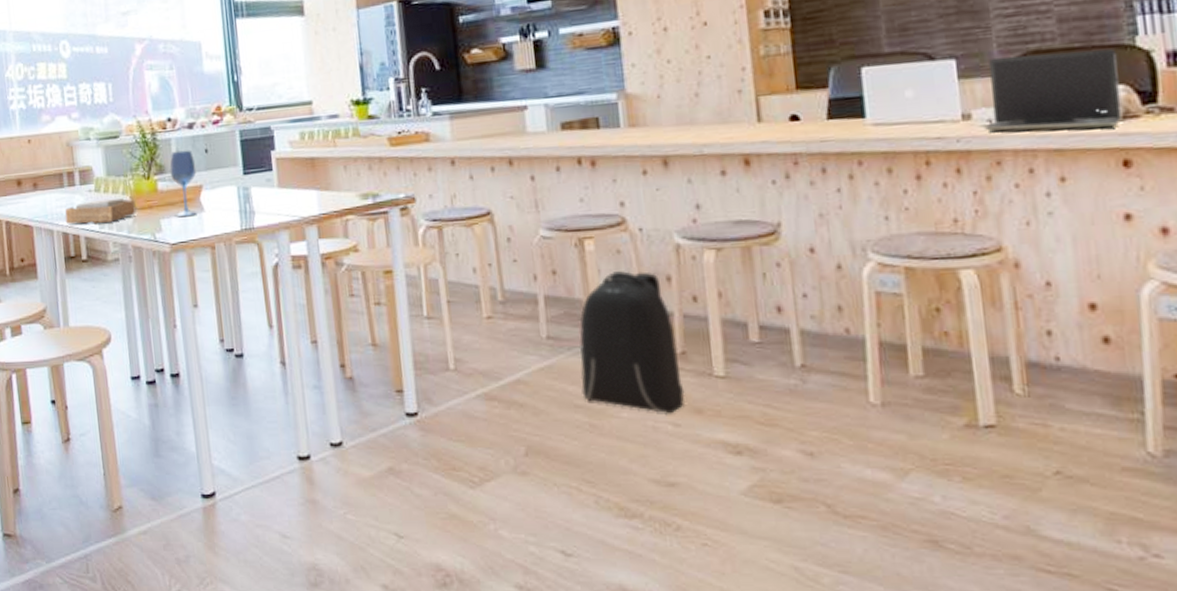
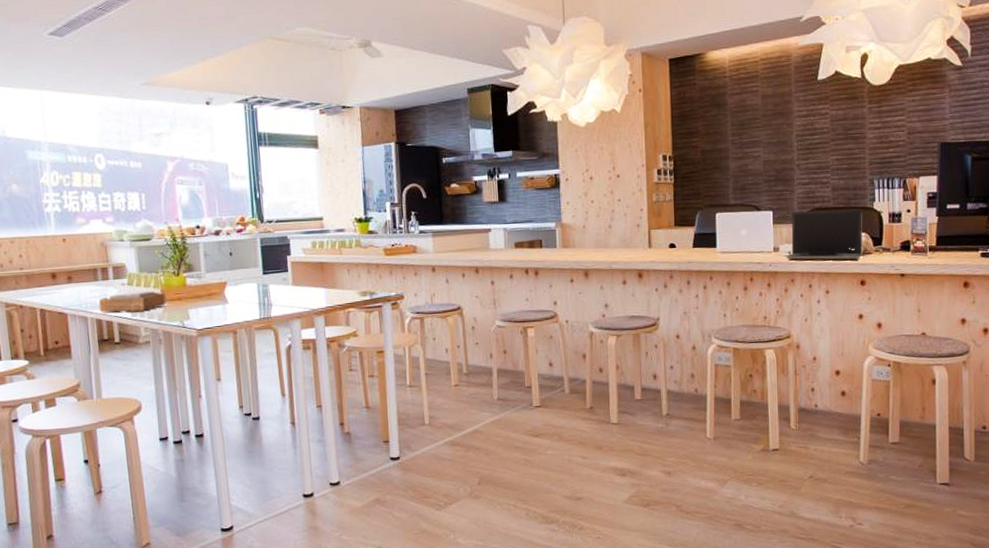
wineglass: present [169,150,198,218] -> none [197,252,223,308]
backpack: present [579,271,685,413] -> none [520,351,591,450]

